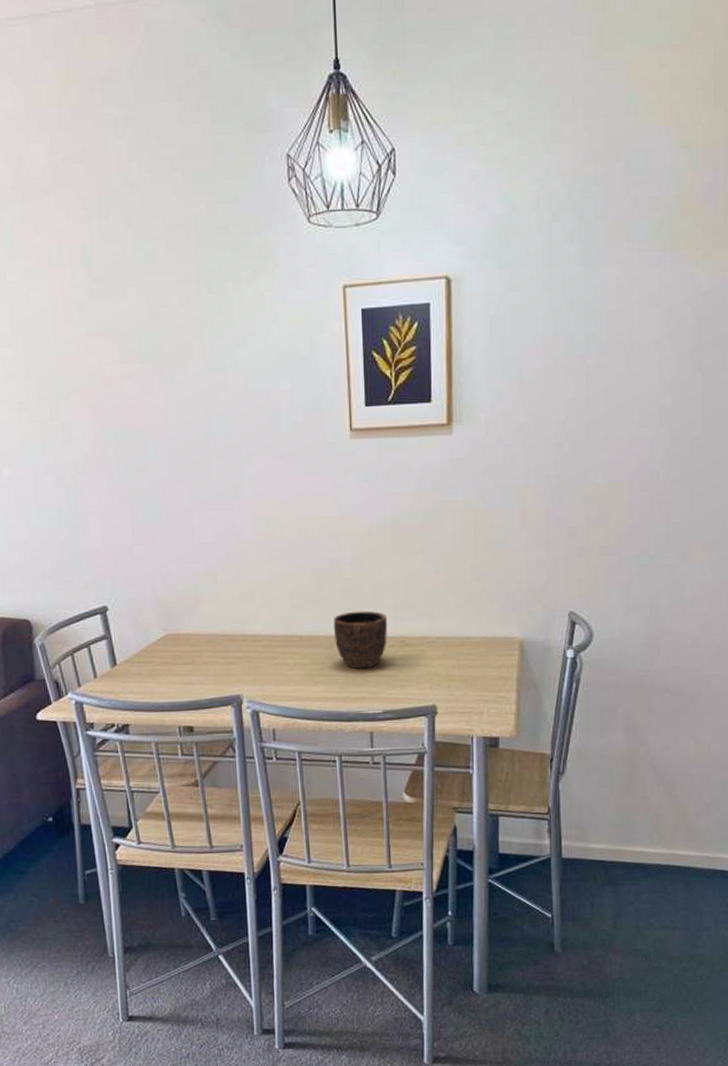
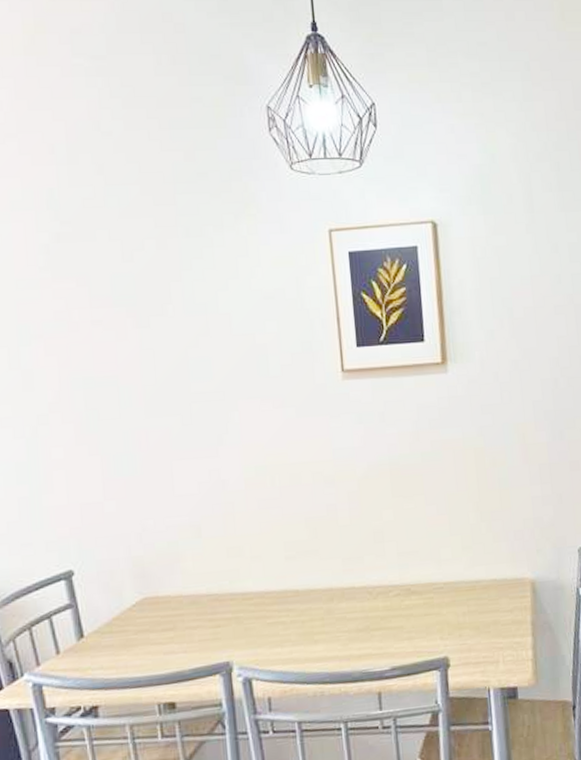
bowl: present [333,610,388,669] -> none [331,558,392,624]

